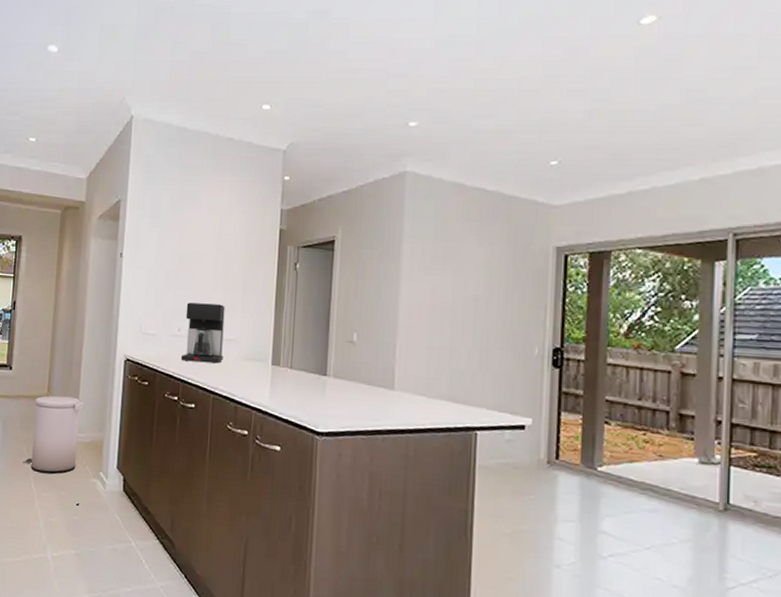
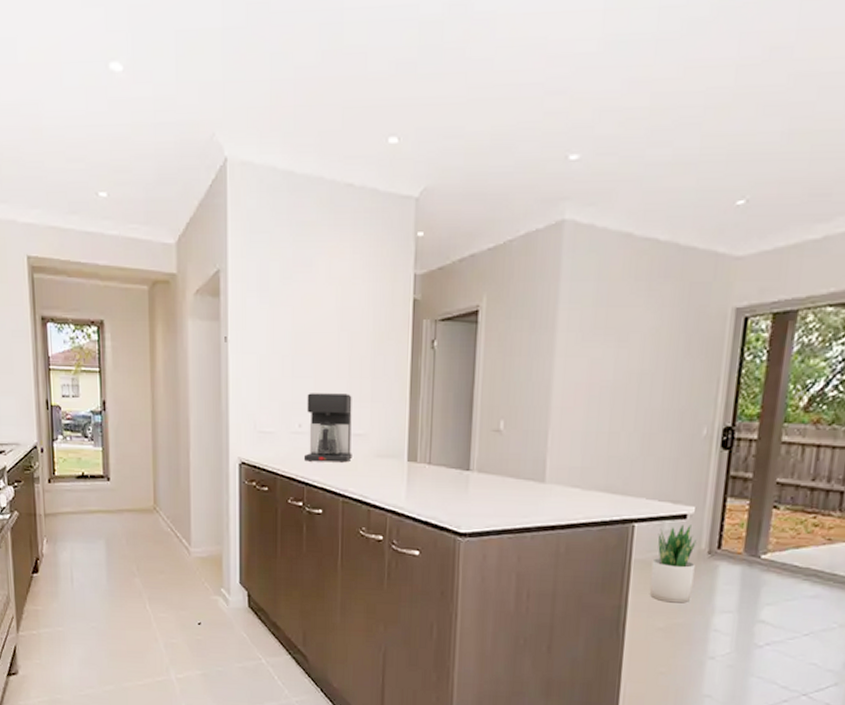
pedal bin: present [23,395,84,474] -> none [134,507,197,594]
planter: none [494,434,536,510] -> present [650,524,696,603]

